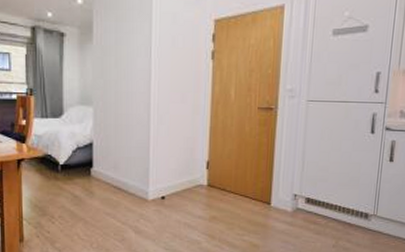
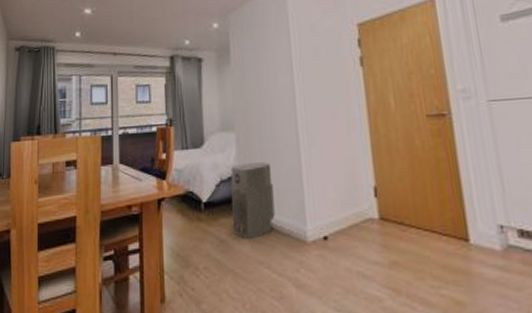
air purifier: none [84,134,124,197] -> present [230,162,275,240]

